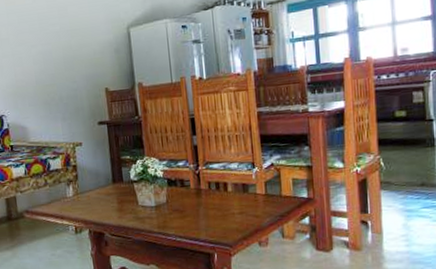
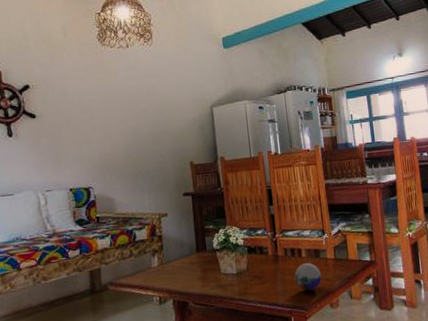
decorative orb: none [219,197,249,227] -> present [294,262,322,291]

